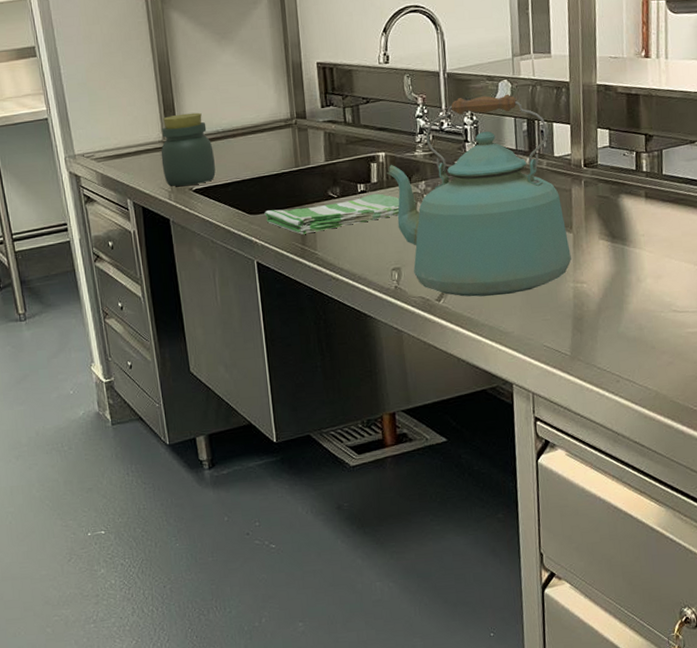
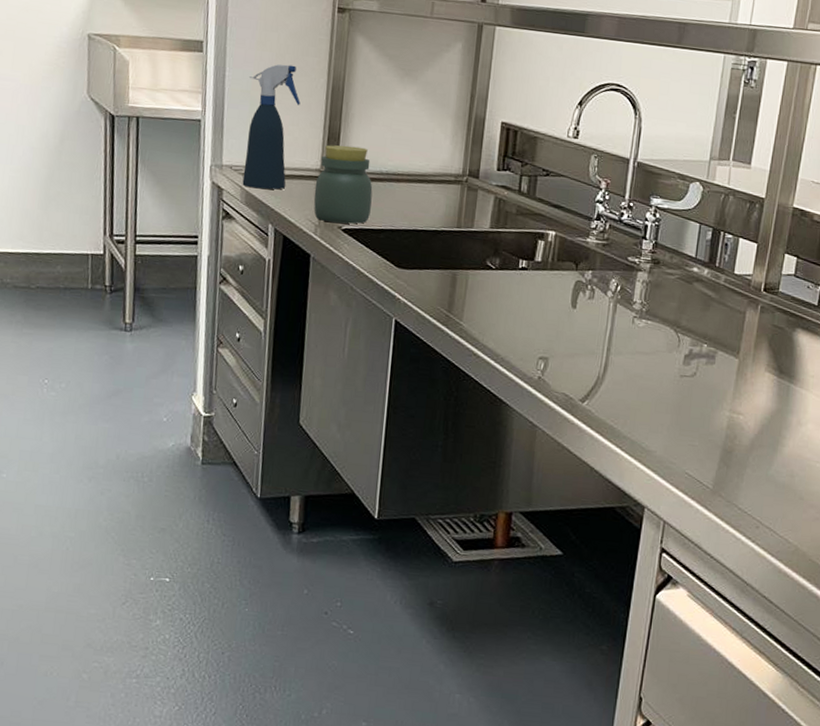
spray bottle: none [82,51,136,170] -> present [242,64,301,190]
dish towel: present [264,193,415,235] -> none [413,267,578,302]
kettle: present [386,94,571,297] -> none [552,191,733,411]

